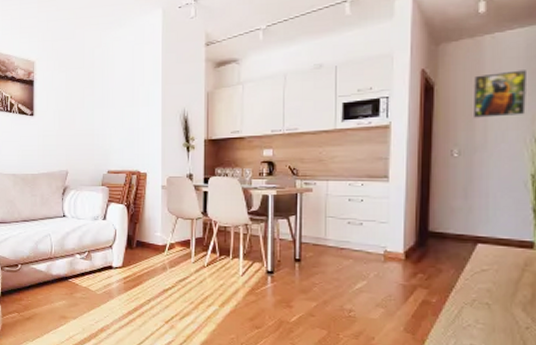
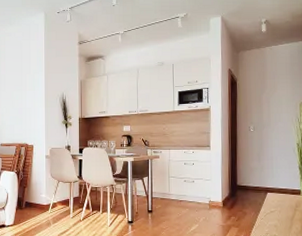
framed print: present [474,70,526,118] -> none [261,72,292,104]

